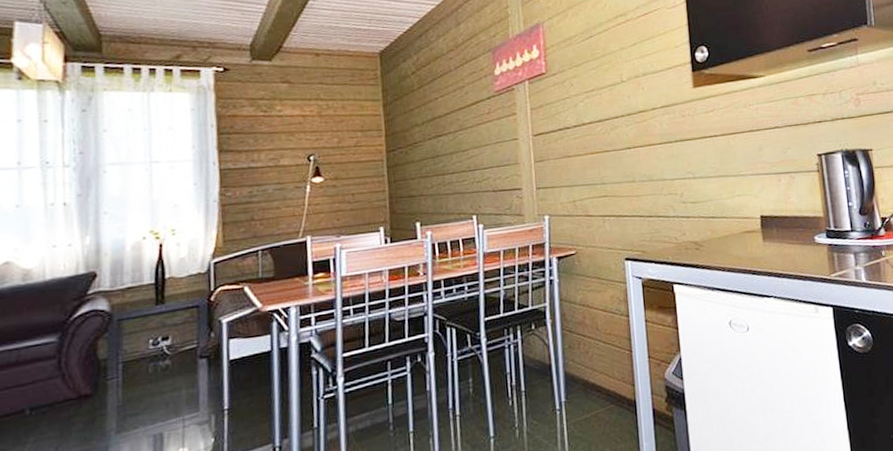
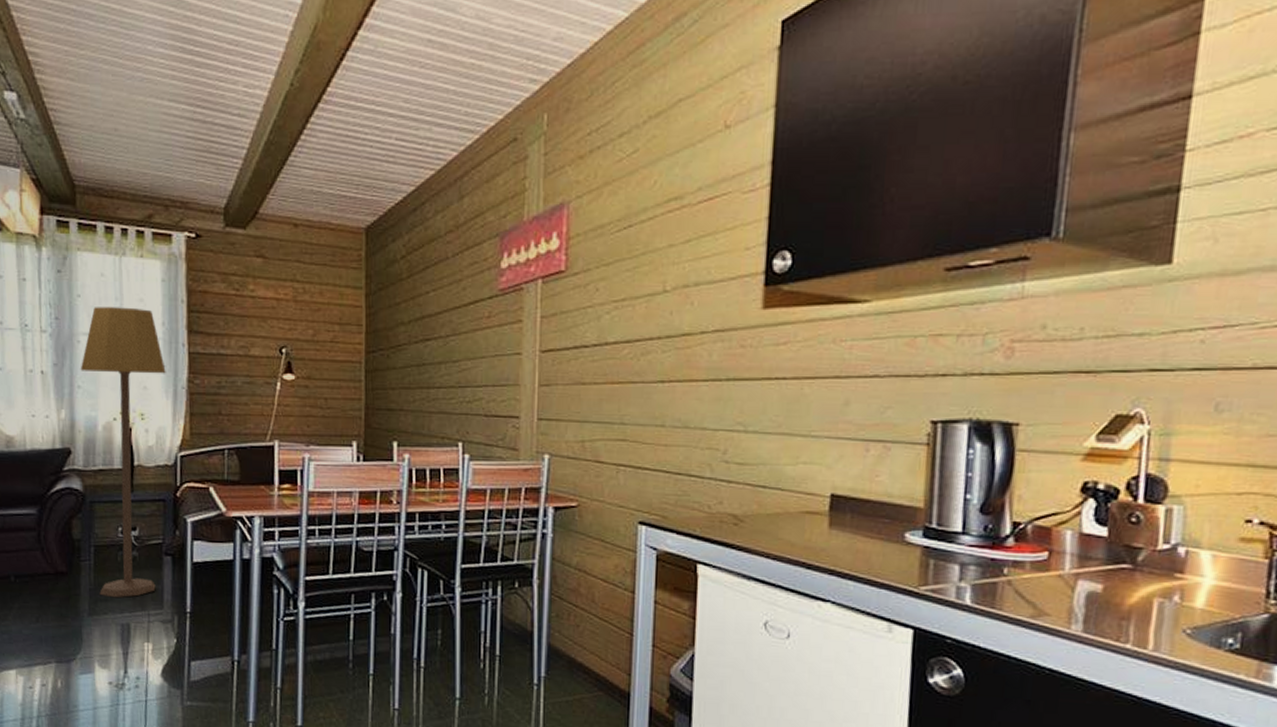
lamp: none [106,135,197,411] -> present [80,307,166,597]

